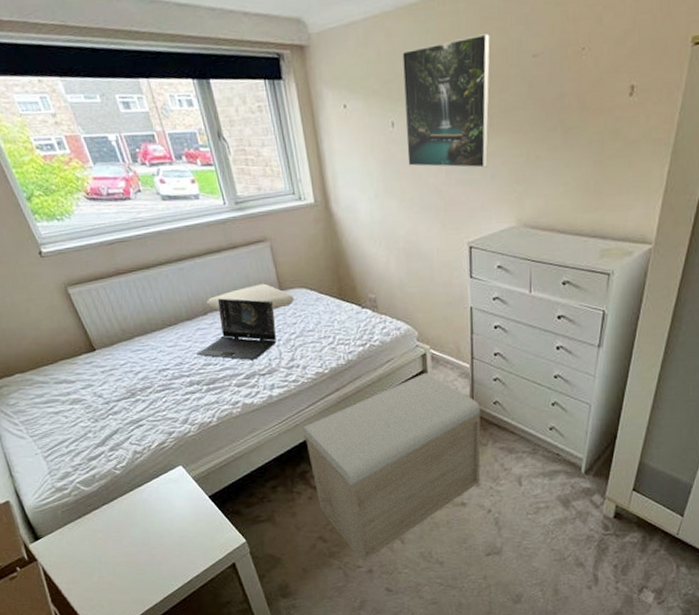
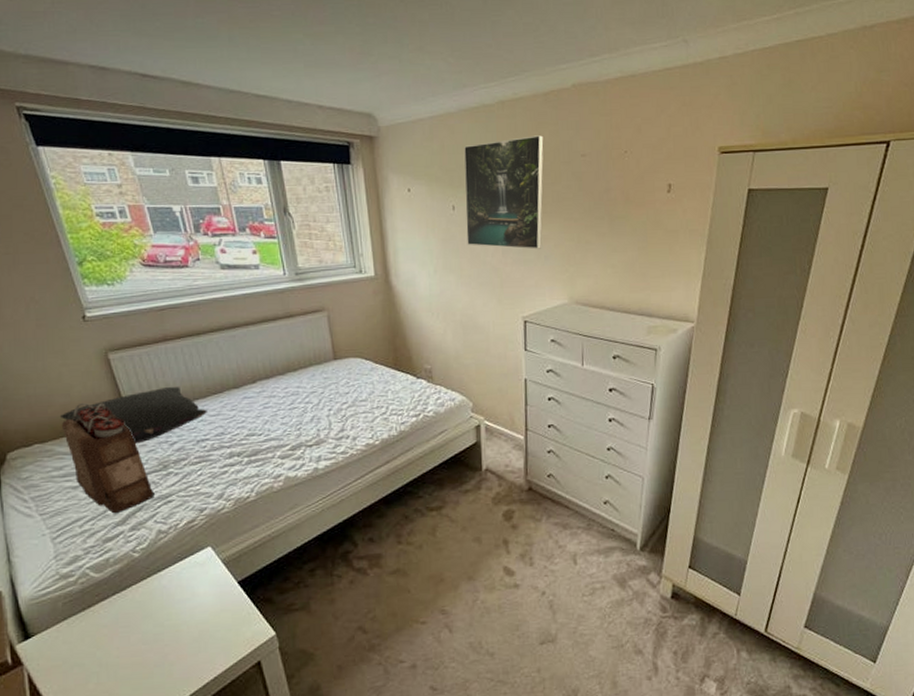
pillow: none [33,319,165,373] -> present [59,386,207,444]
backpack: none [36,335,126,436] -> present [61,402,153,514]
laptop: present [197,298,277,360] -> none [241,366,327,431]
pillow: present [206,283,294,311] -> none [256,352,348,379]
storage bench: present [302,372,481,562] -> none [347,444,535,656]

